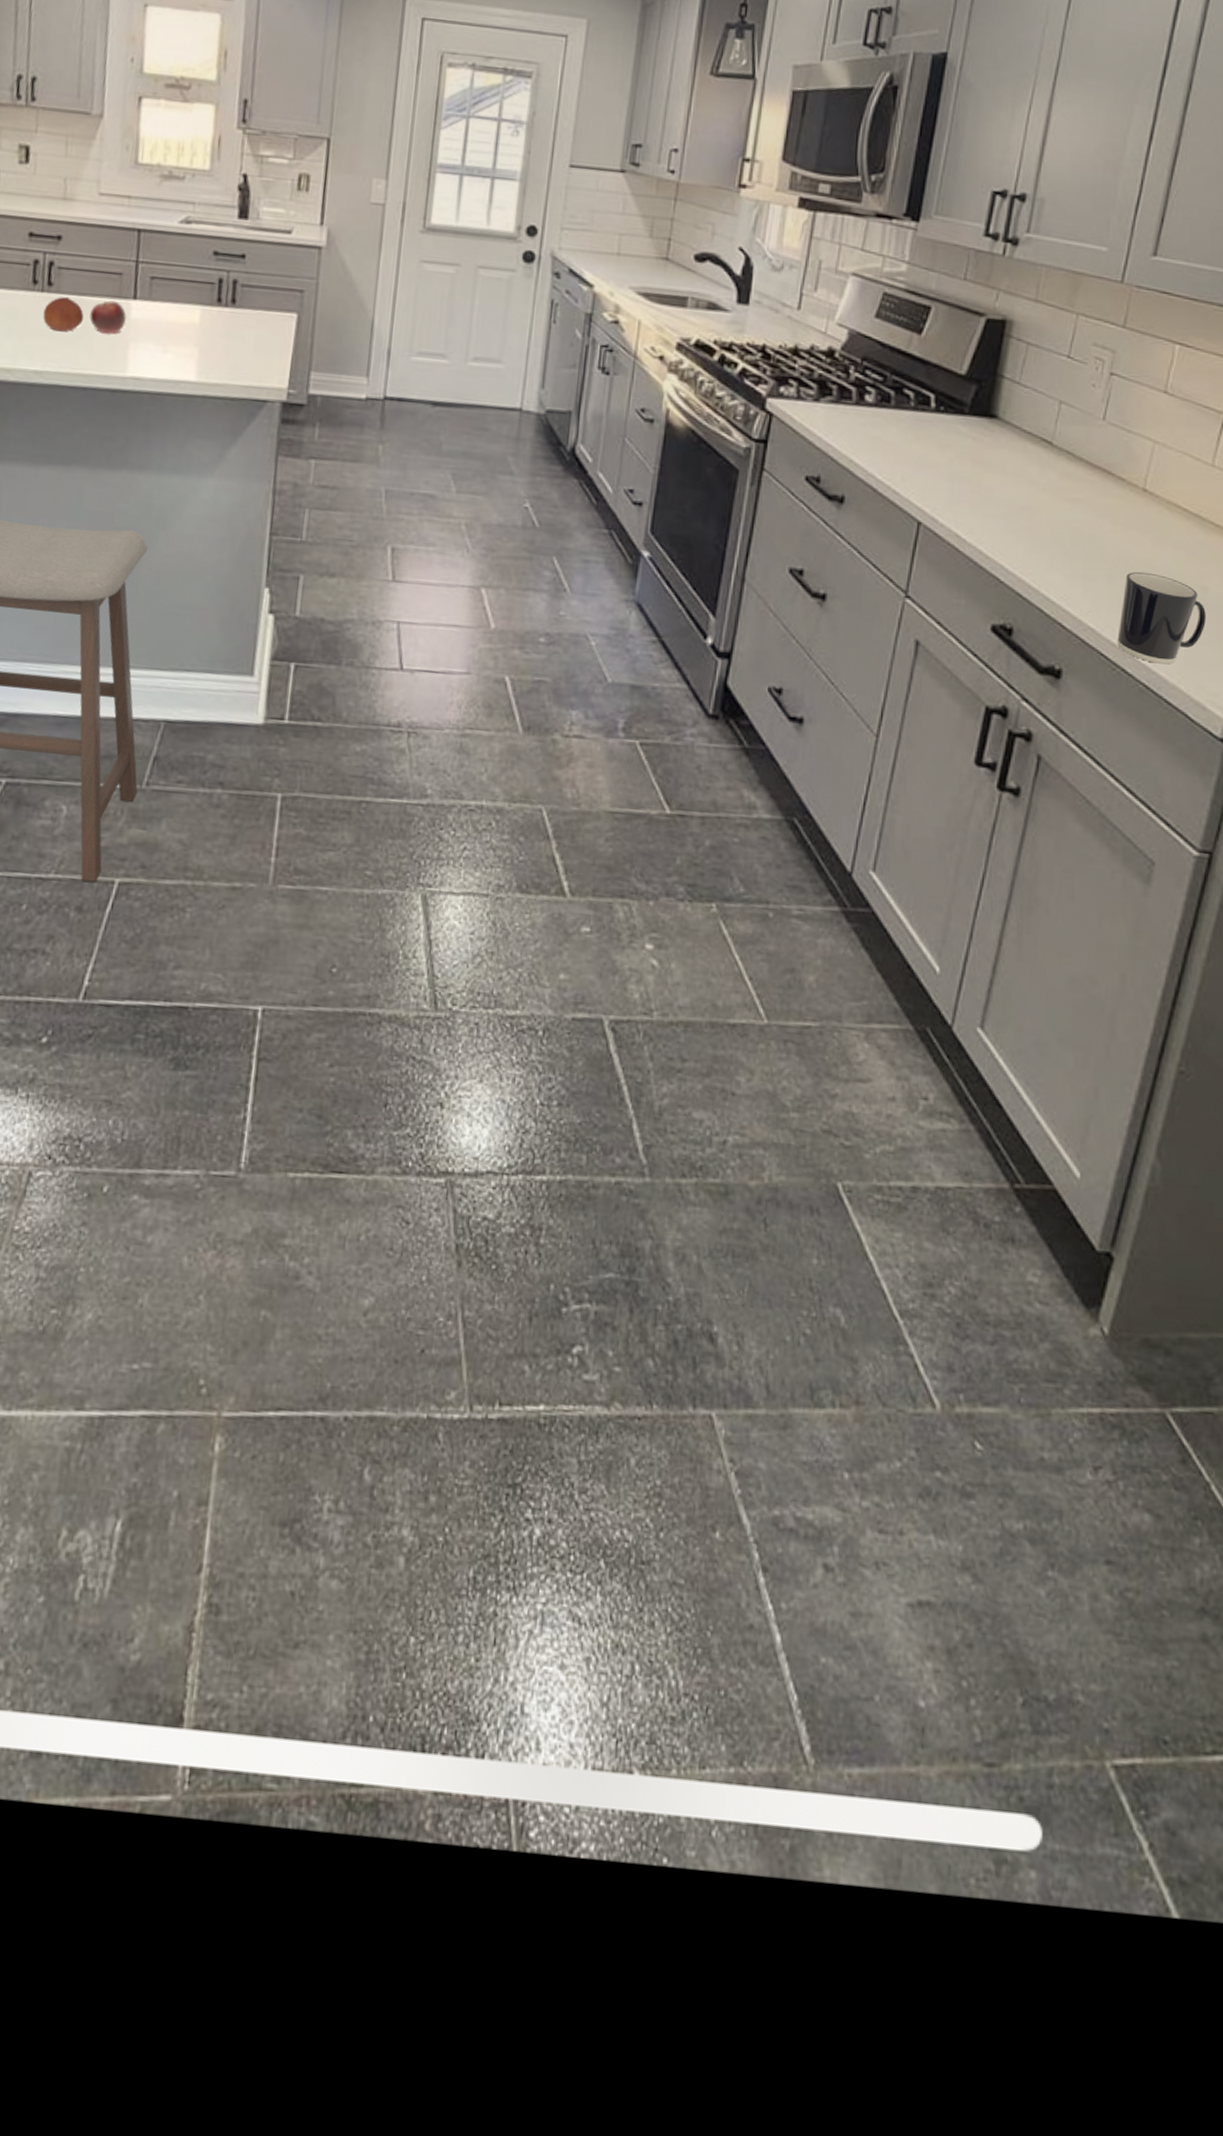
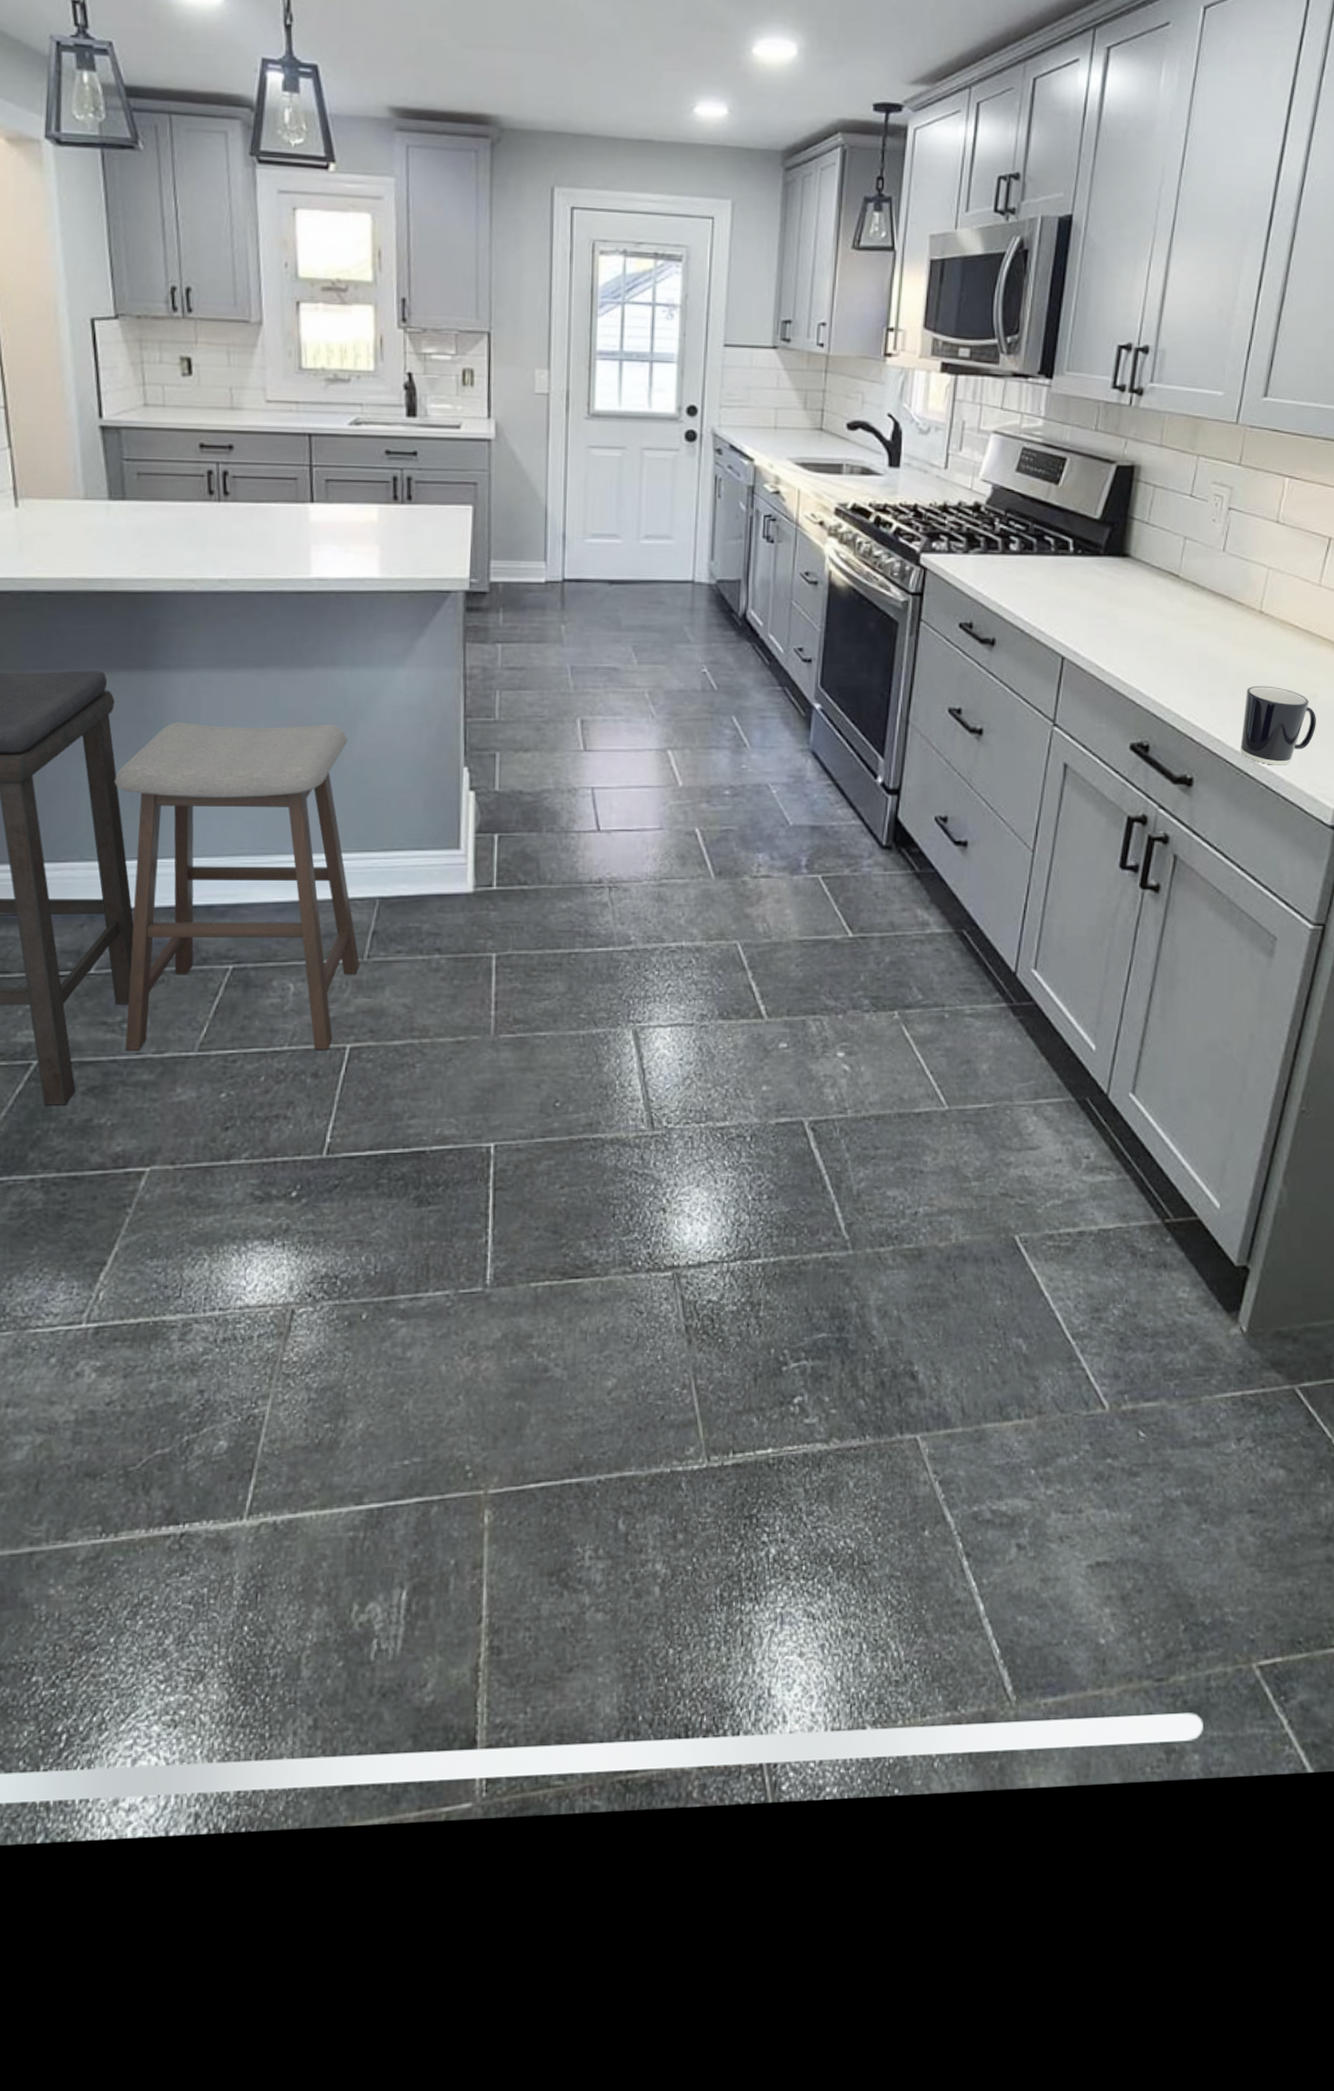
fruit: present [43,296,84,332] -> none [222,504,263,539]
fruit: present [89,301,127,333] -> none [269,506,305,537]

